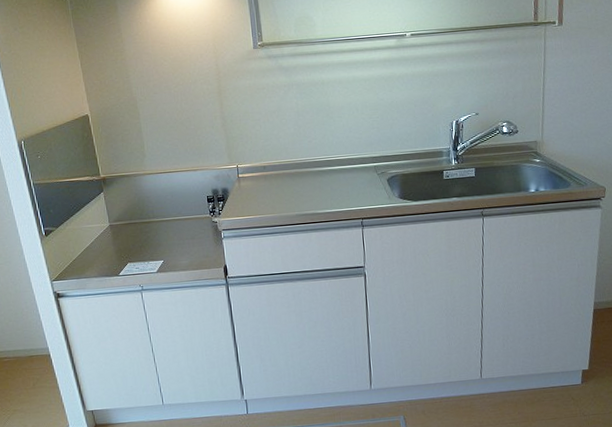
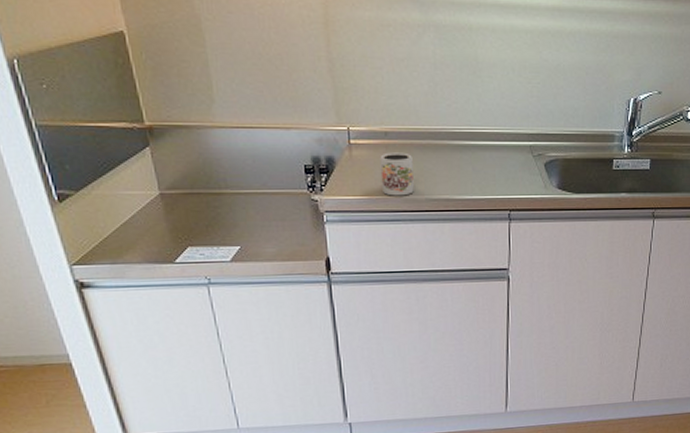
mug: none [261,180,287,215] -> present [380,152,414,196]

